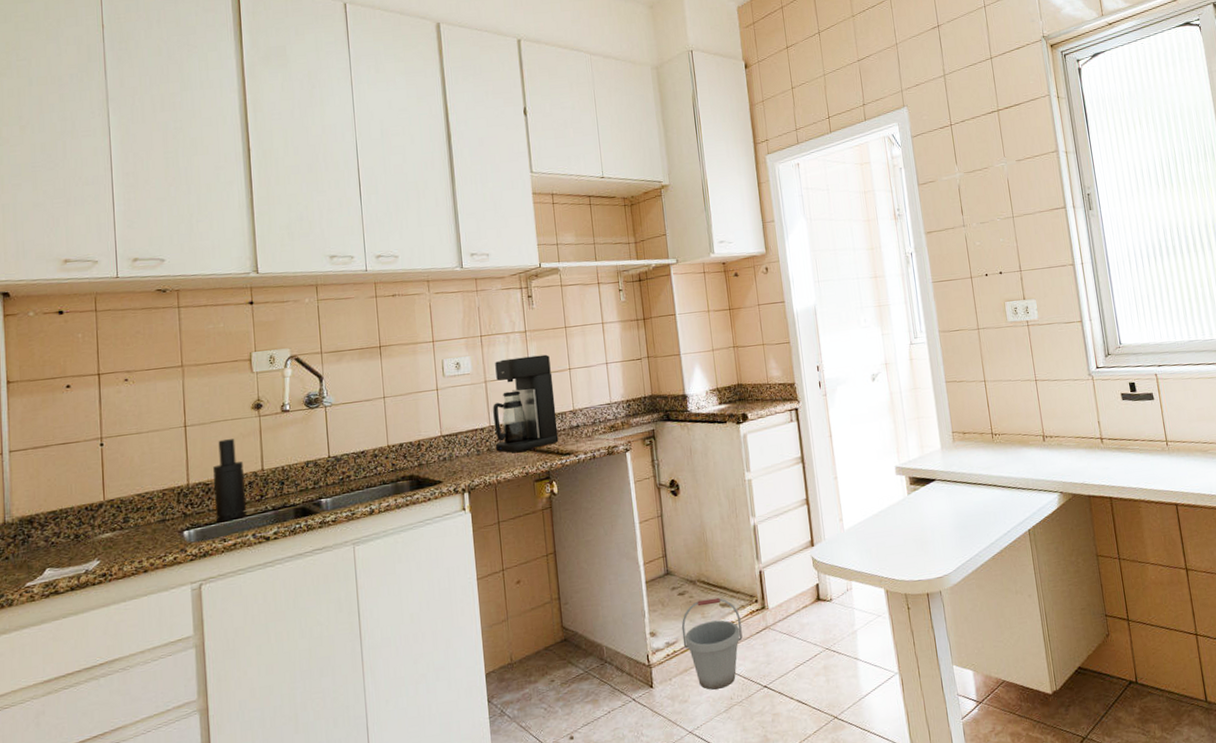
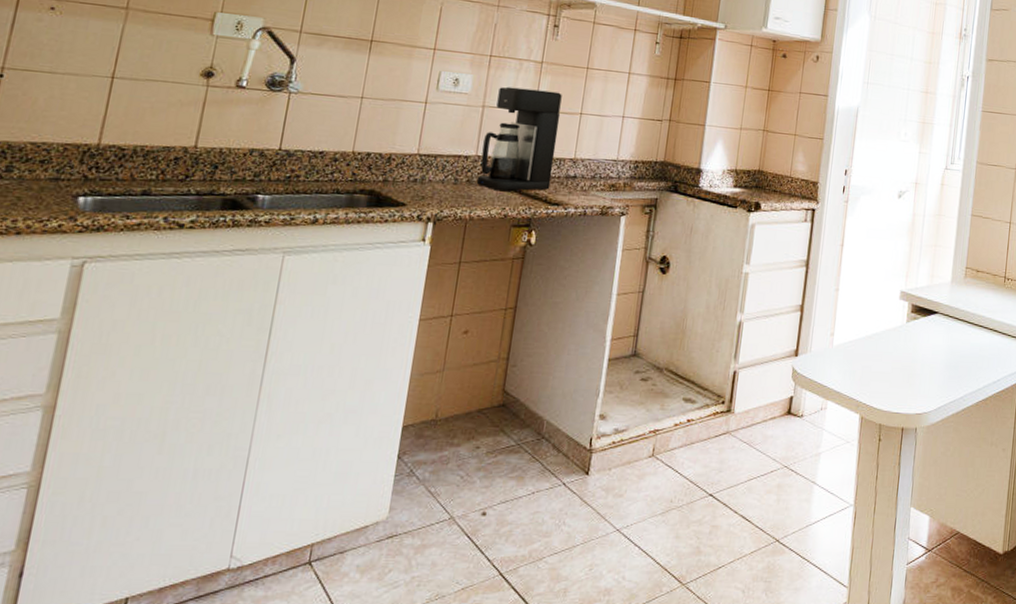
soap dispenser: present [213,439,246,522] -> none [123,102,174,196]
bucket: present [681,597,743,690] -> none [633,390,702,489]

